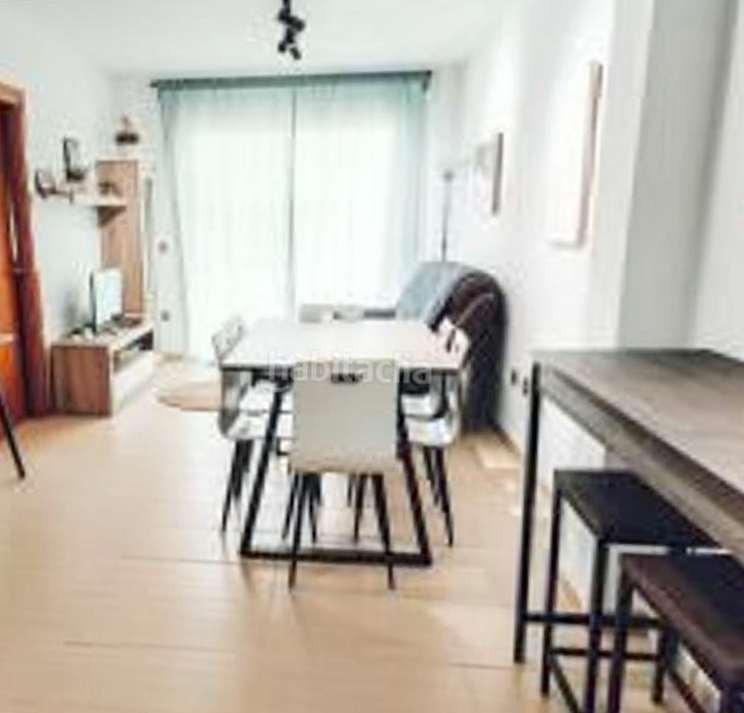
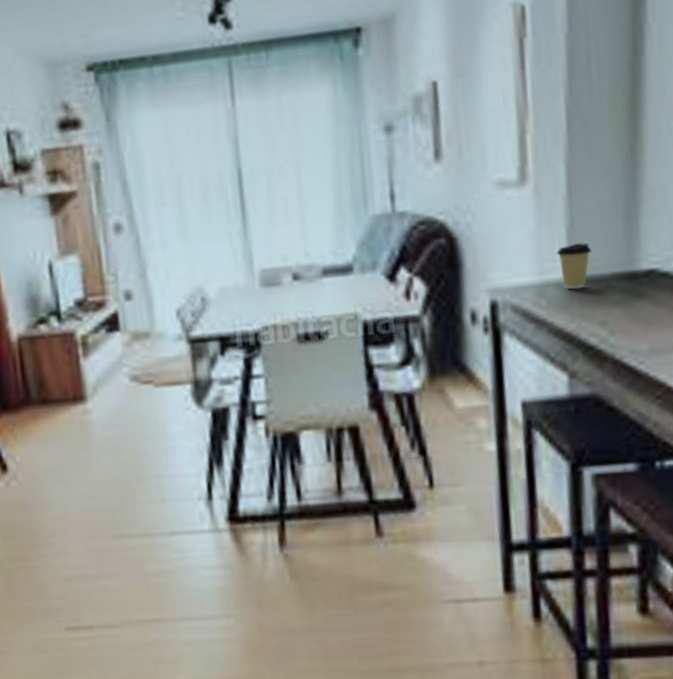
coffee cup: none [607,314,645,361] -> present [556,242,592,290]

